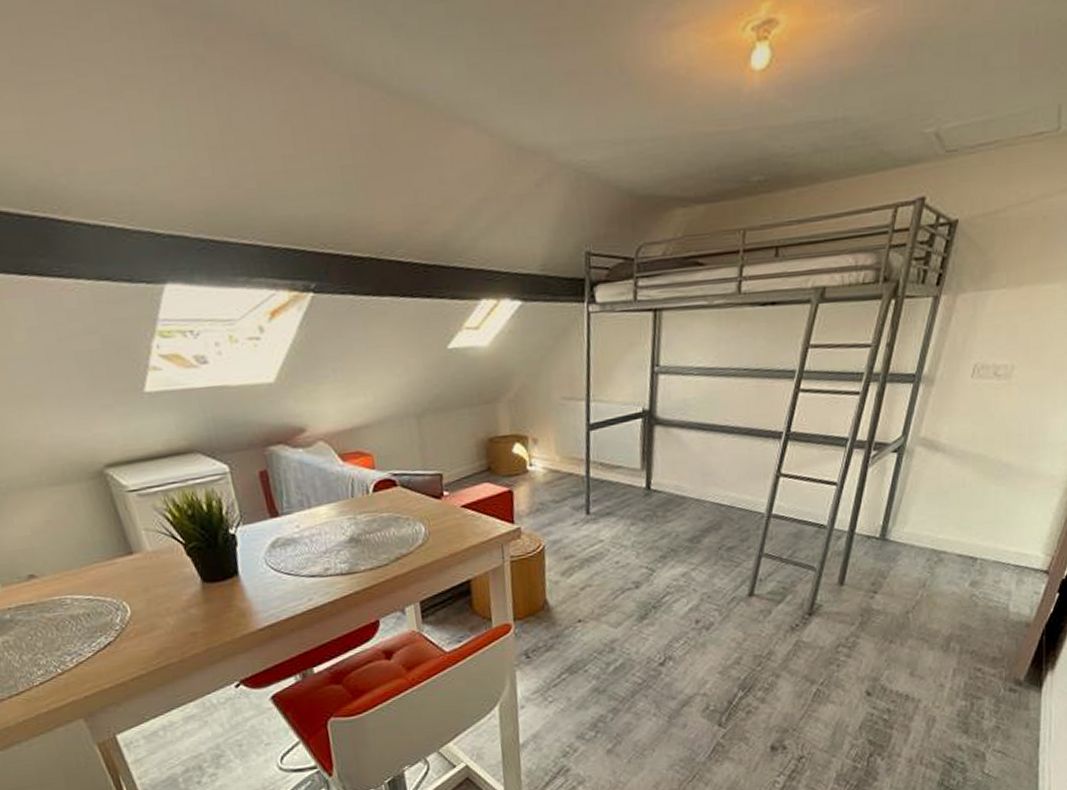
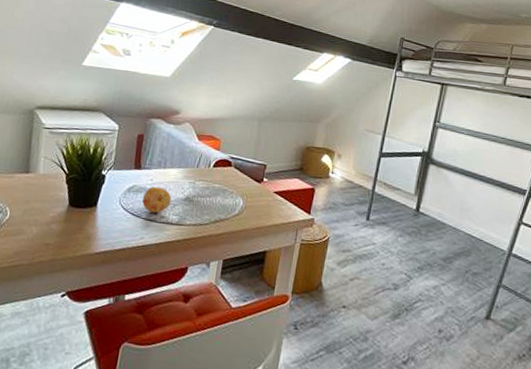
fruit: none [294,533,333,567] -> present [142,186,171,213]

